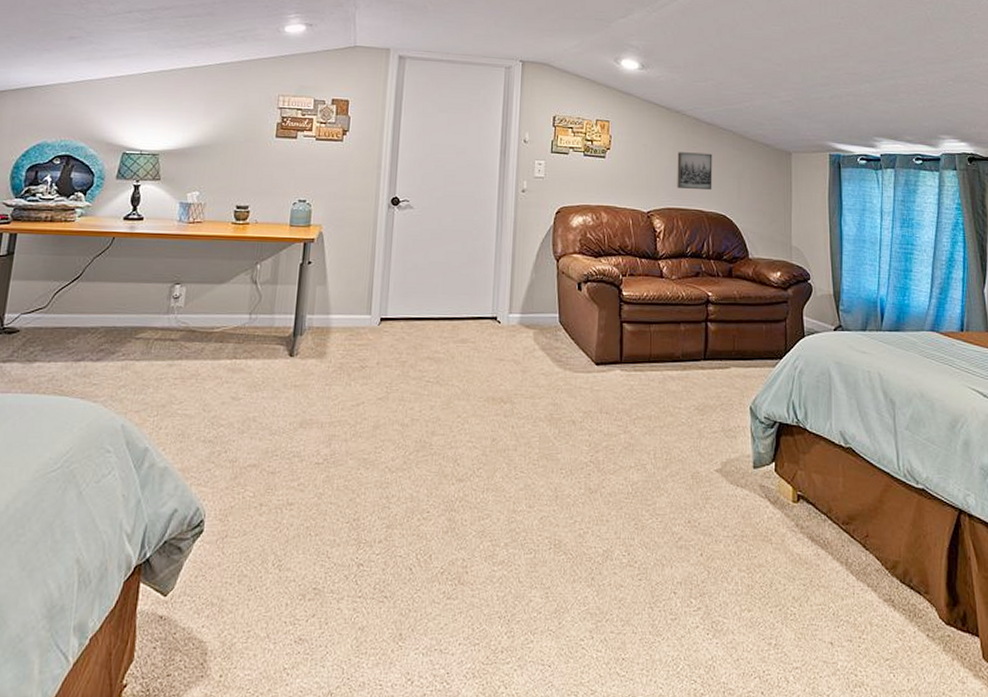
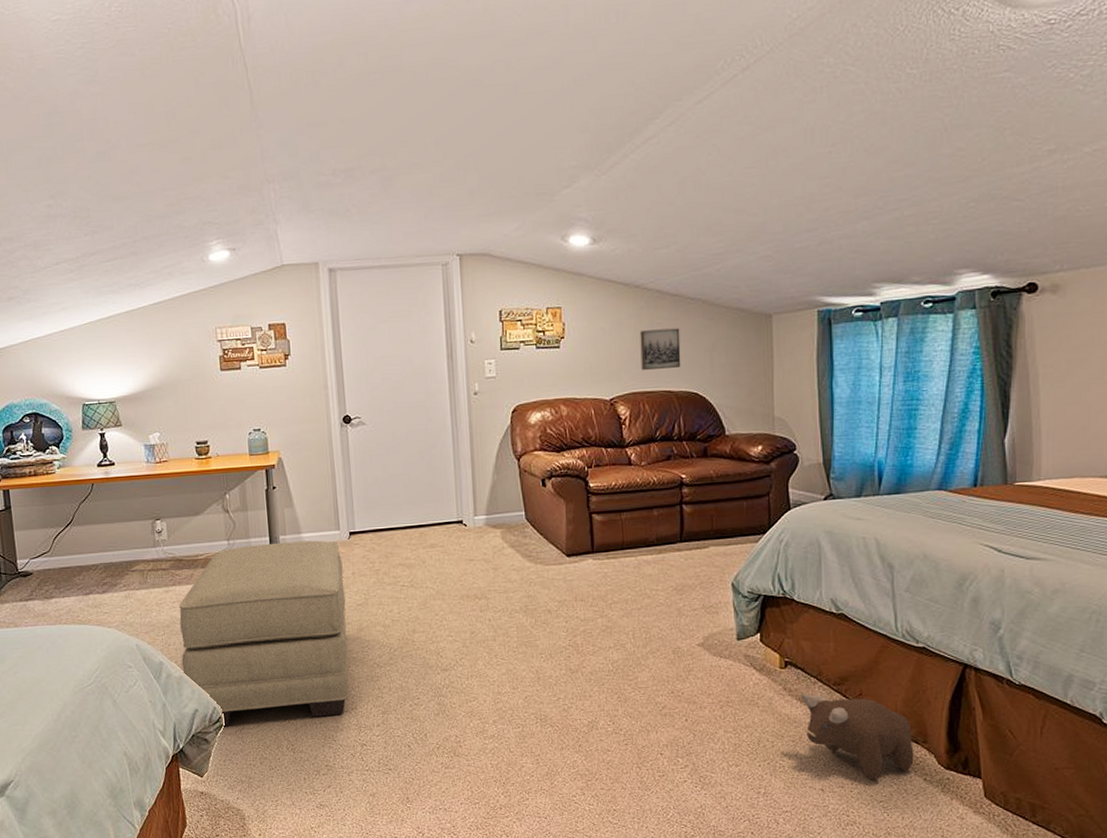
ottoman: none [169,321,369,532] -> present [178,540,349,726]
plush toy: none [812,532,917,634] -> present [801,694,914,780]

